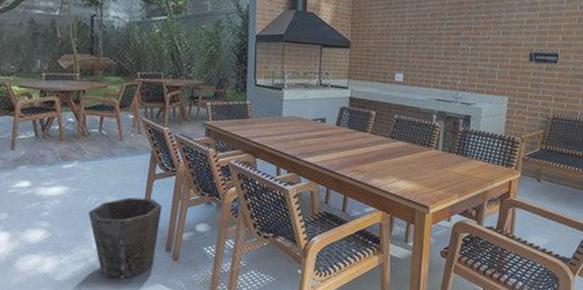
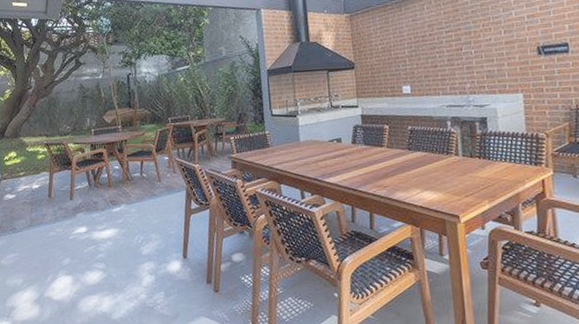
waste bin: present [89,198,162,278] -> none [137,233,200,314]

